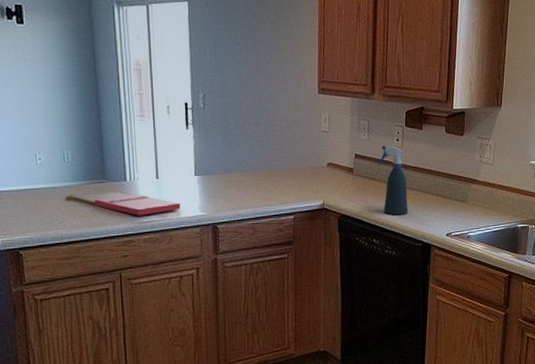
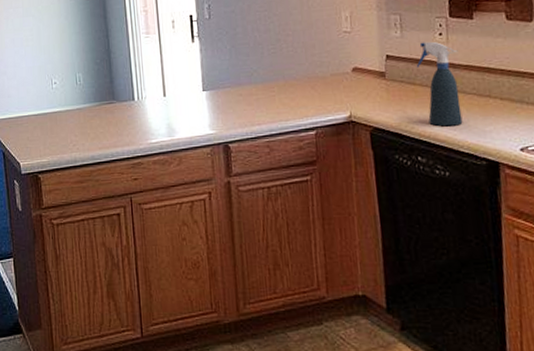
cutting board: present [65,193,181,216] -> none [78,113,190,137]

